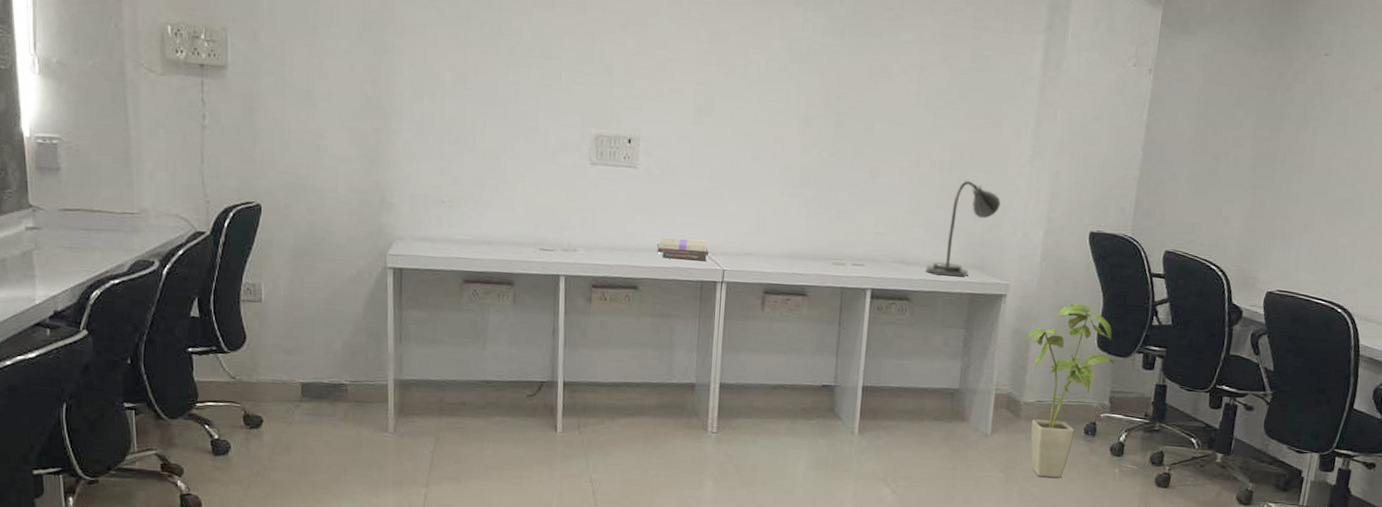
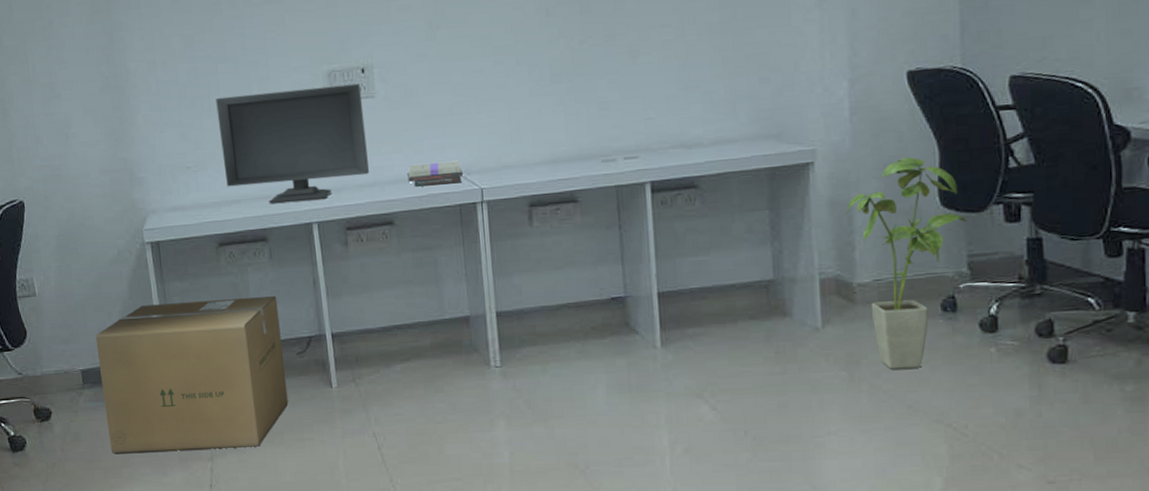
box: none [321,328,515,479] -> present [95,296,289,453]
computer monitor: none [479,139,625,254] -> present [216,83,370,204]
desk lamp: present [926,181,1001,277] -> none [711,40,789,154]

